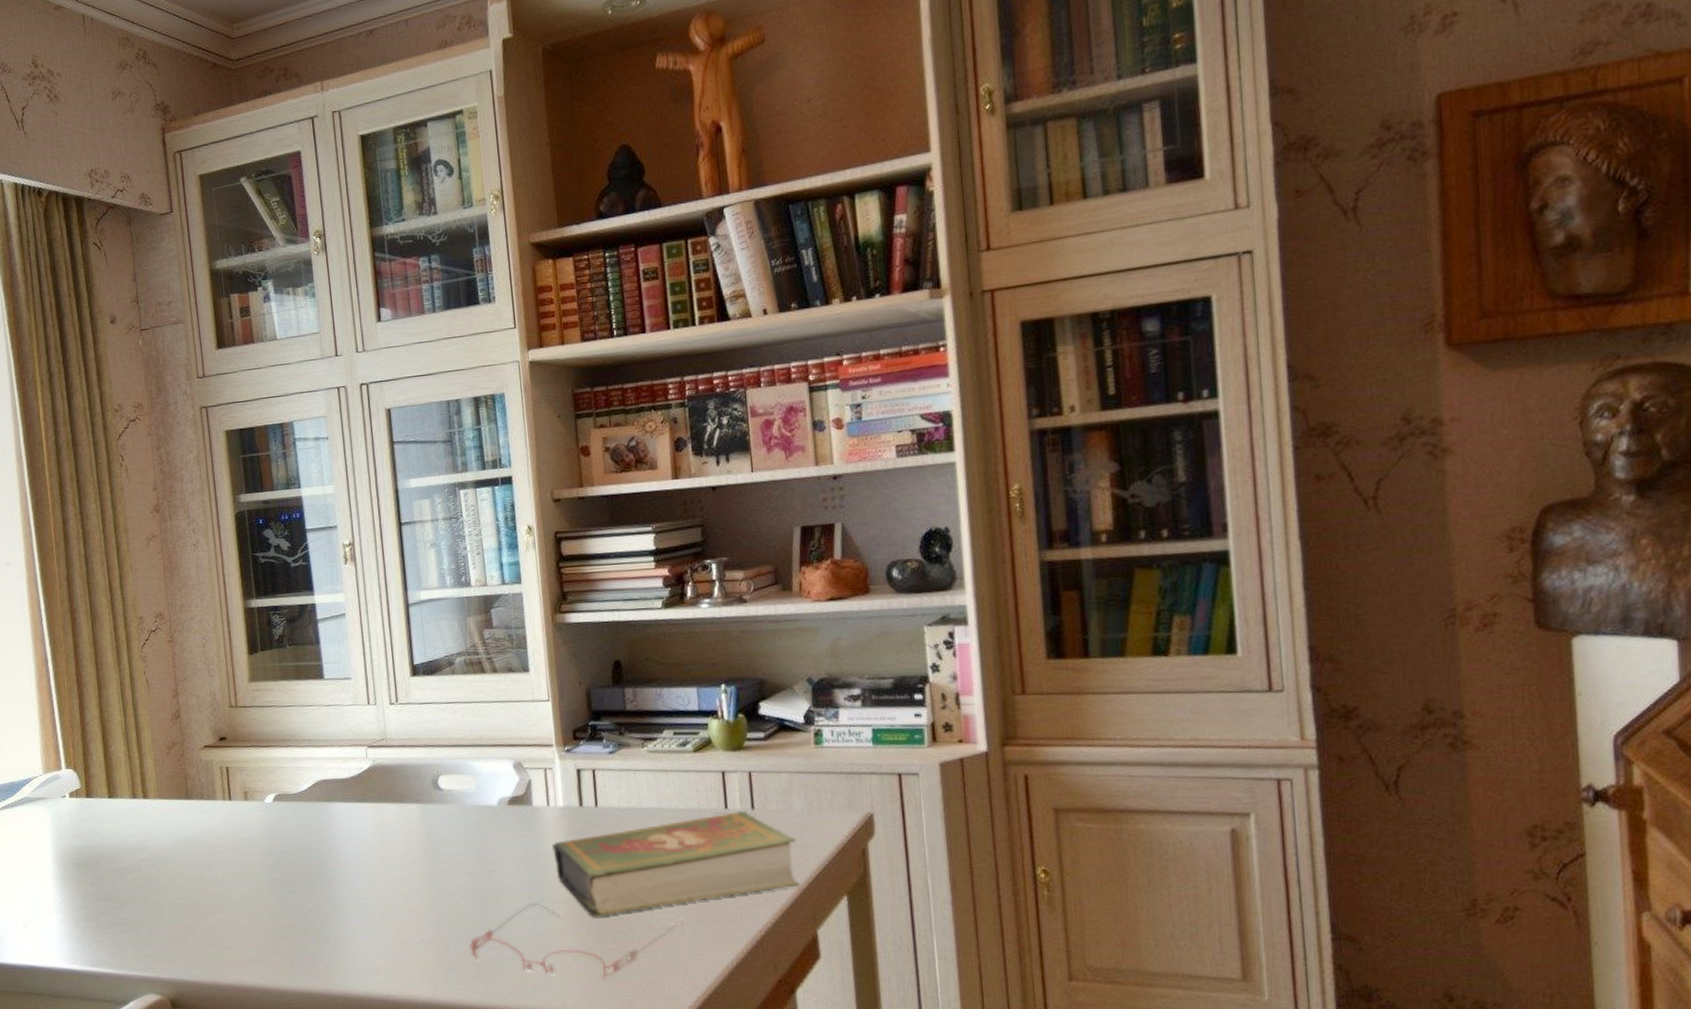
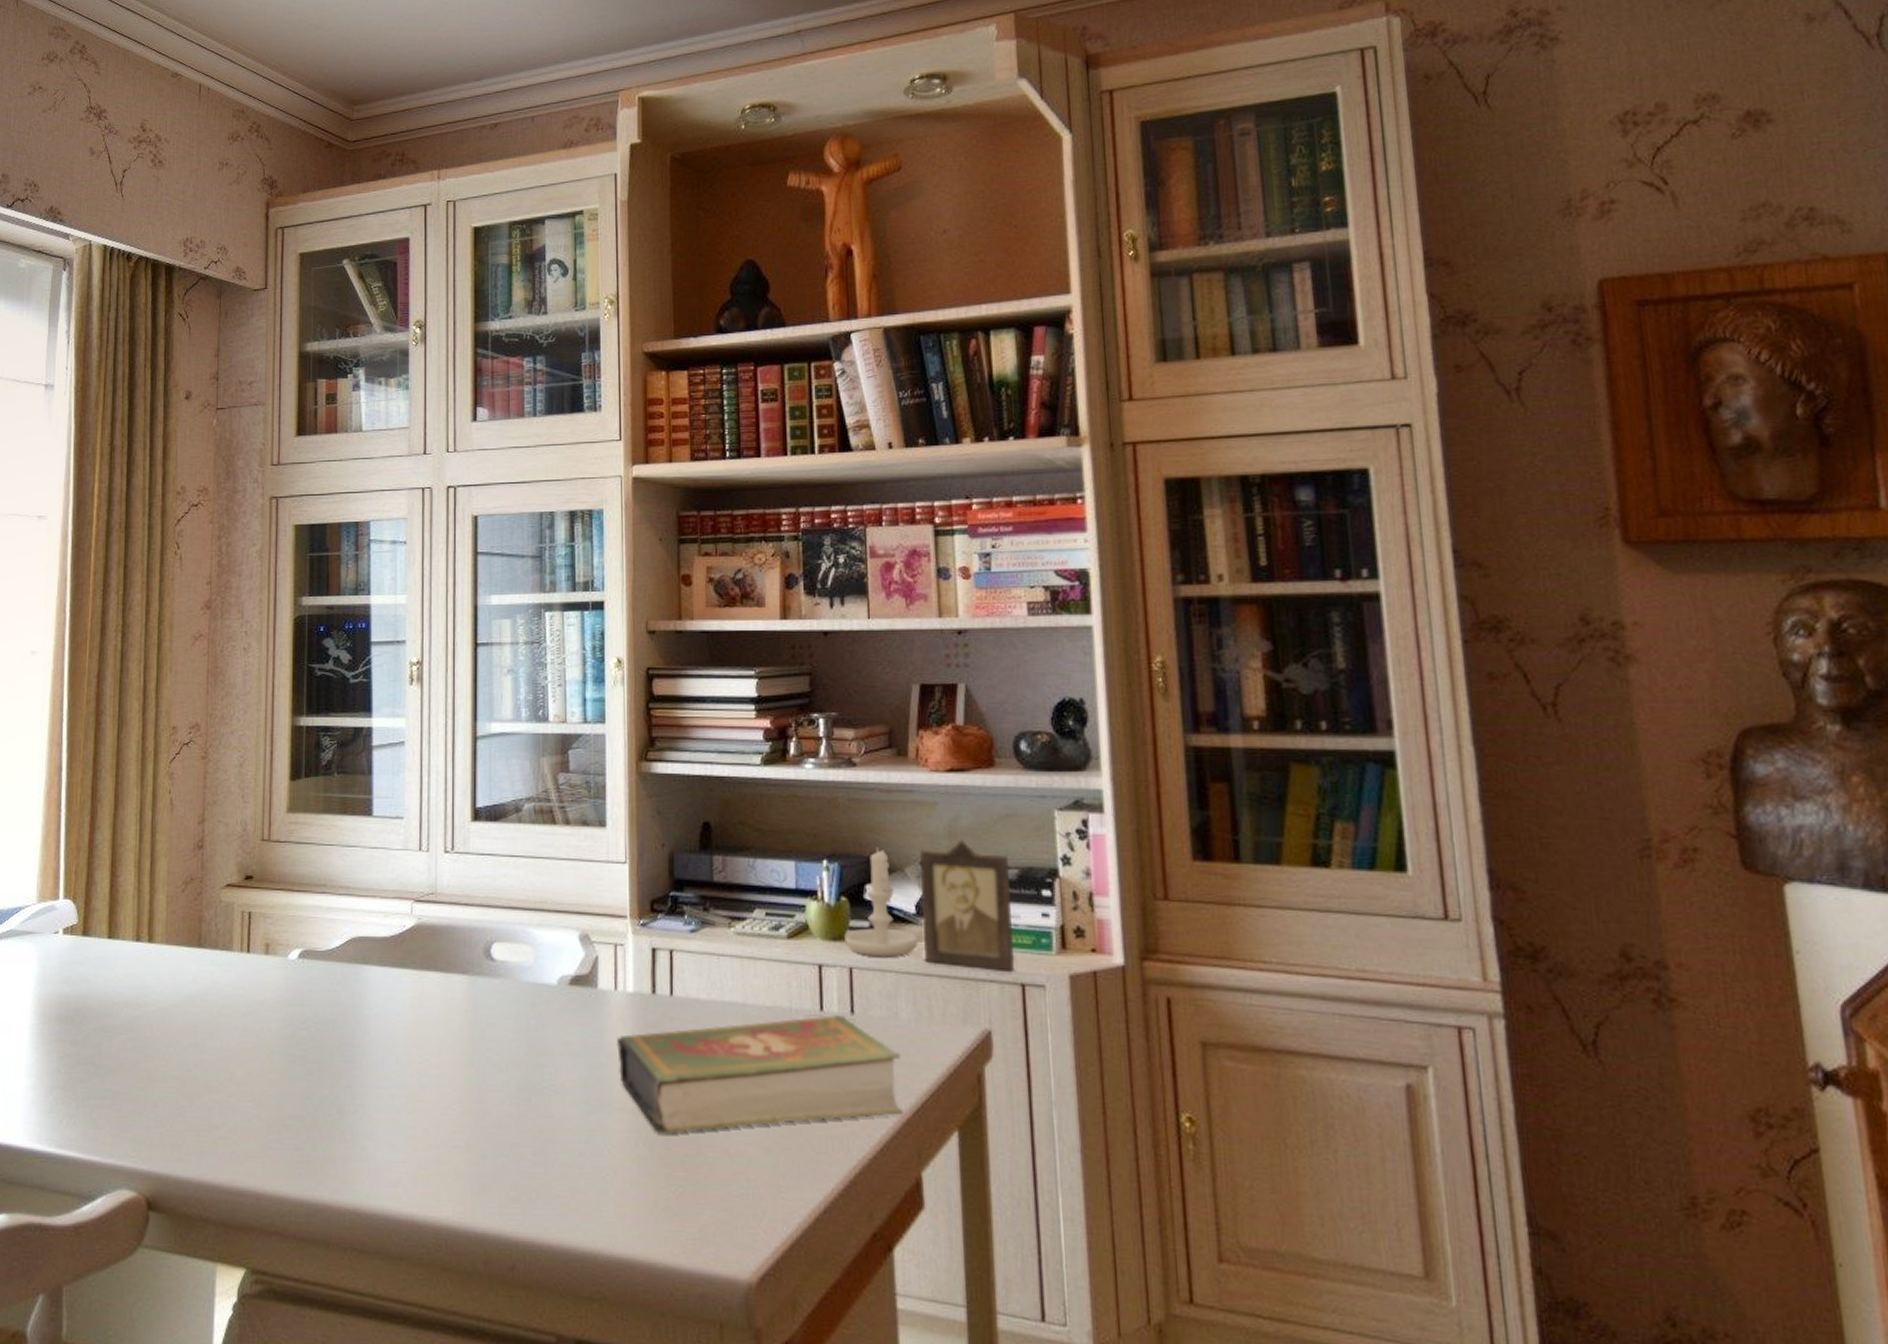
eyeglasses: present [469,902,684,981] -> none [509,1109,764,1217]
candle: none [743,670,808,762] -> present [845,847,918,957]
photo frame: none [805,658,892,766] -> present [919,840,1015,973]

